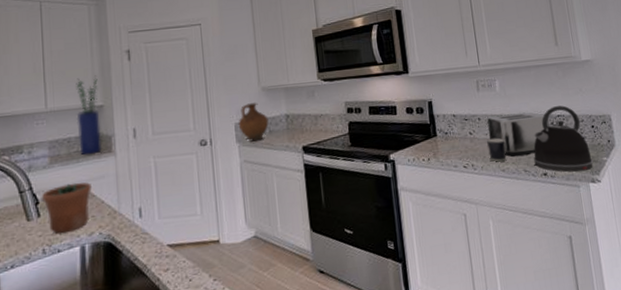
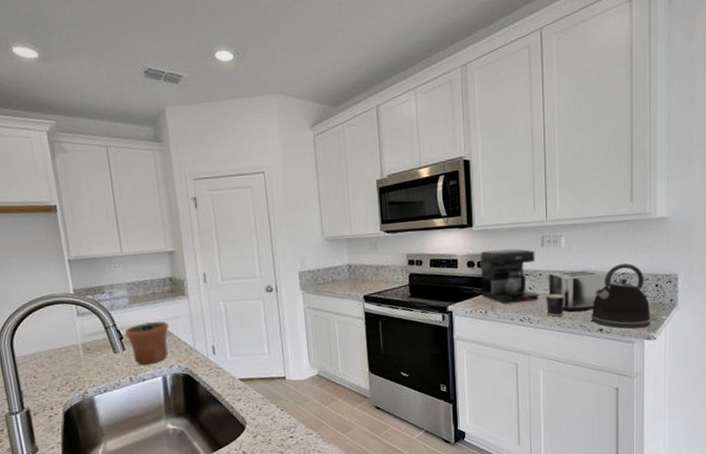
vase: present [76,75,102,156] -> none [147,222,176,297]
ceramic jug: present [238,102,269,142] -> none [302,252,332,290]
coffee maker: none [418,93,480,151] -> present [480,248,539,305]

